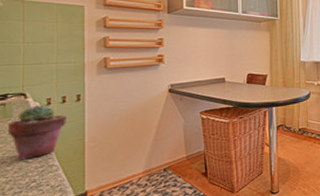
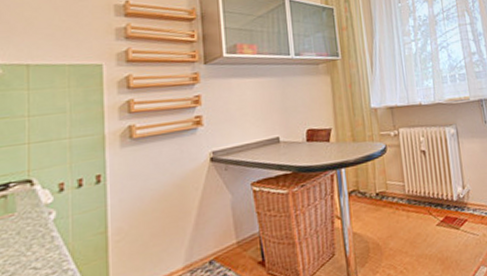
potted succulent: present [8,105,66,160] -> none [11,192,84,267]

